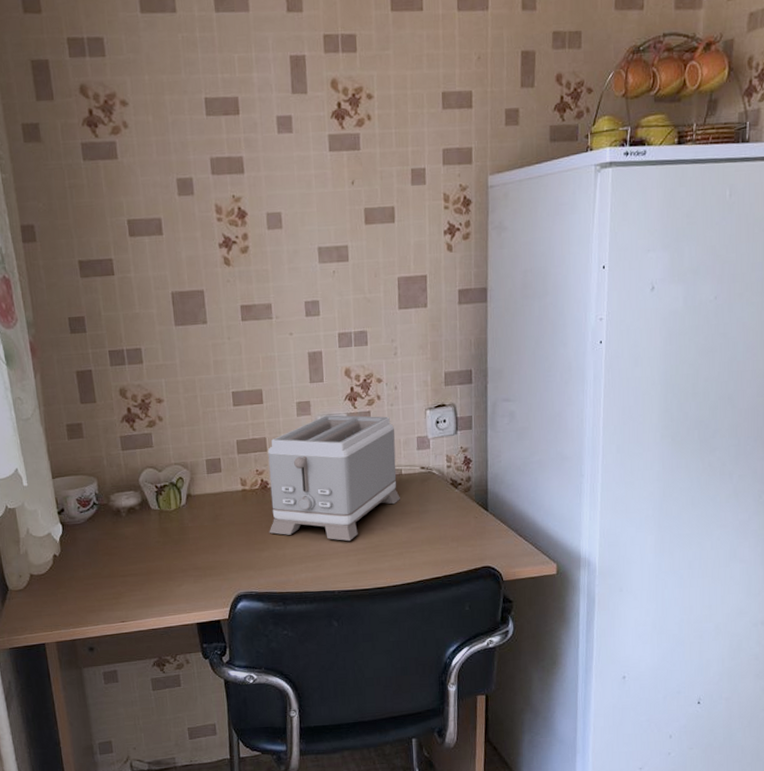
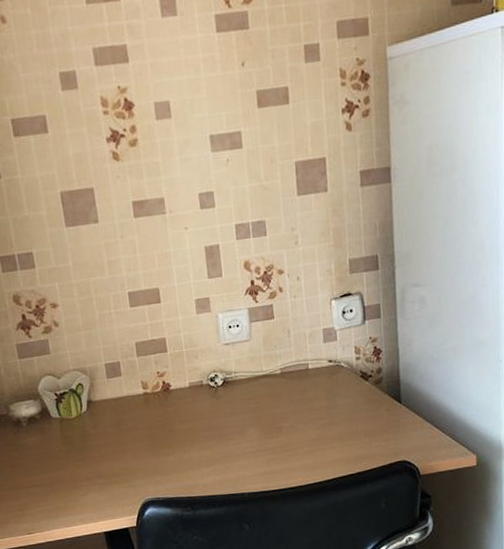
toaster: present [268,414,400,542] -> none [168,309,308,442]

